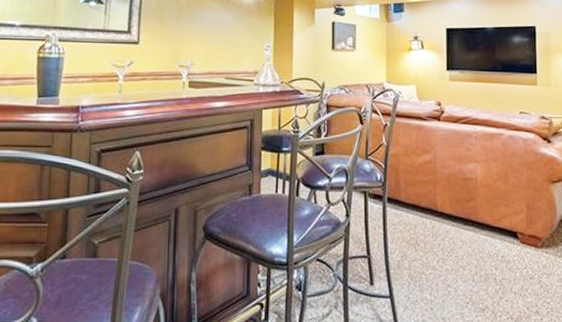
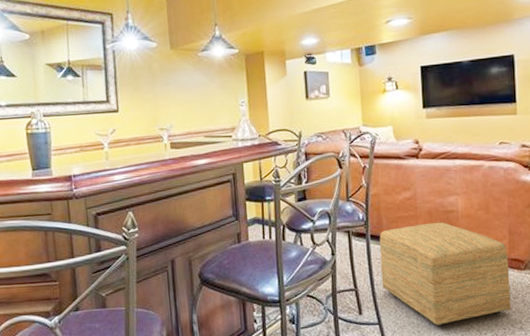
ottoman: none [396,189,527,304] -> present [379,222,511,326]

